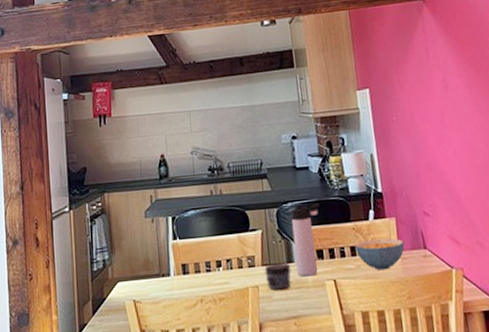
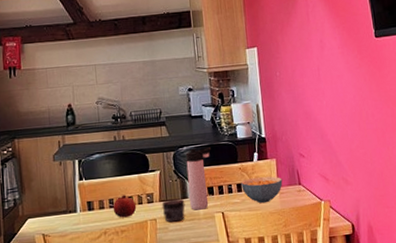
fruit: none [209,257,236,284] -> present [112,195,137,218]

